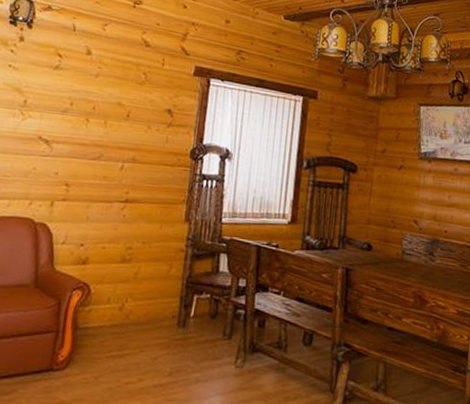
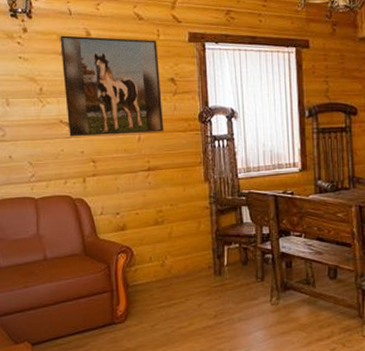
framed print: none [46,50,161,163] -> present [60,35,164,137]

